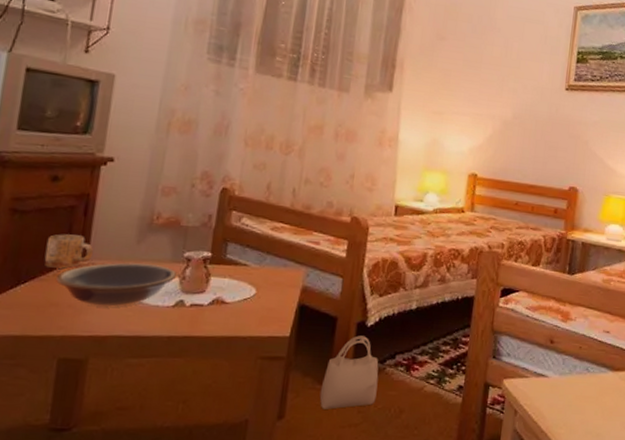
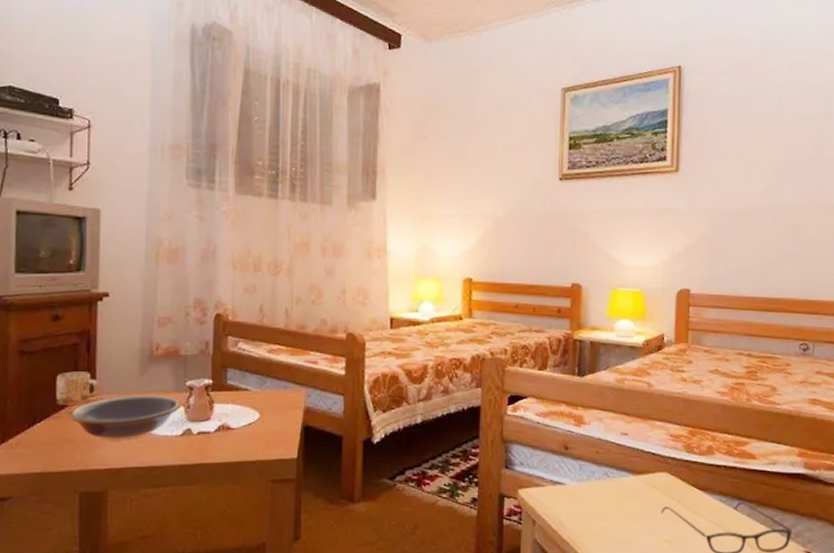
handbag: present [319,335,379,409] -> none [333,453,390,529]

